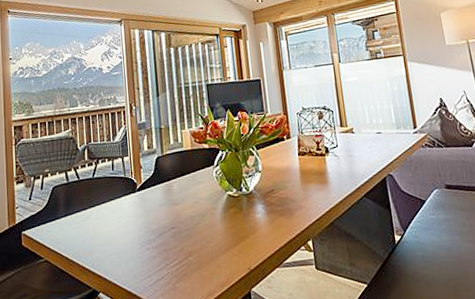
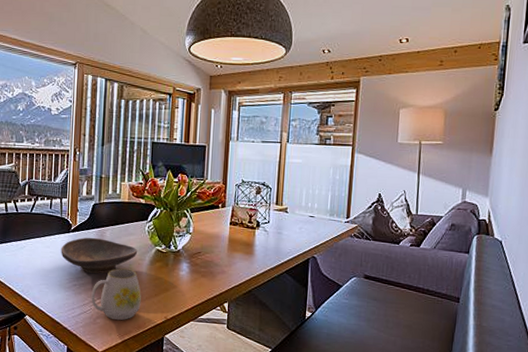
decorative bowl: none [128,193,209,234] -> present [61,237,138,274]
mug: none [166,221,221,281] -> present [91,268,141,321]

